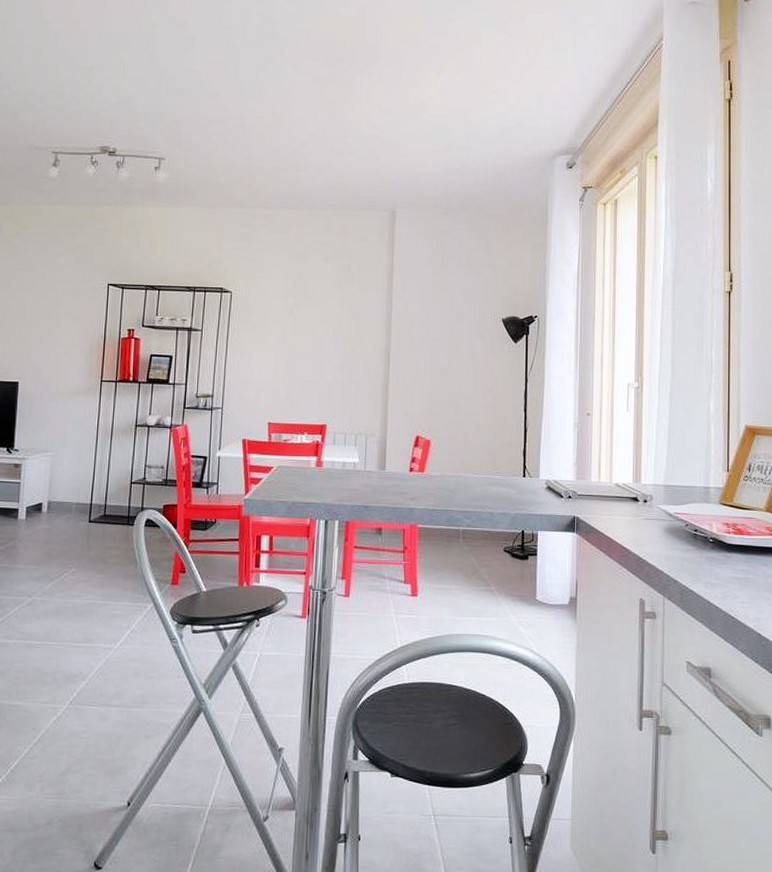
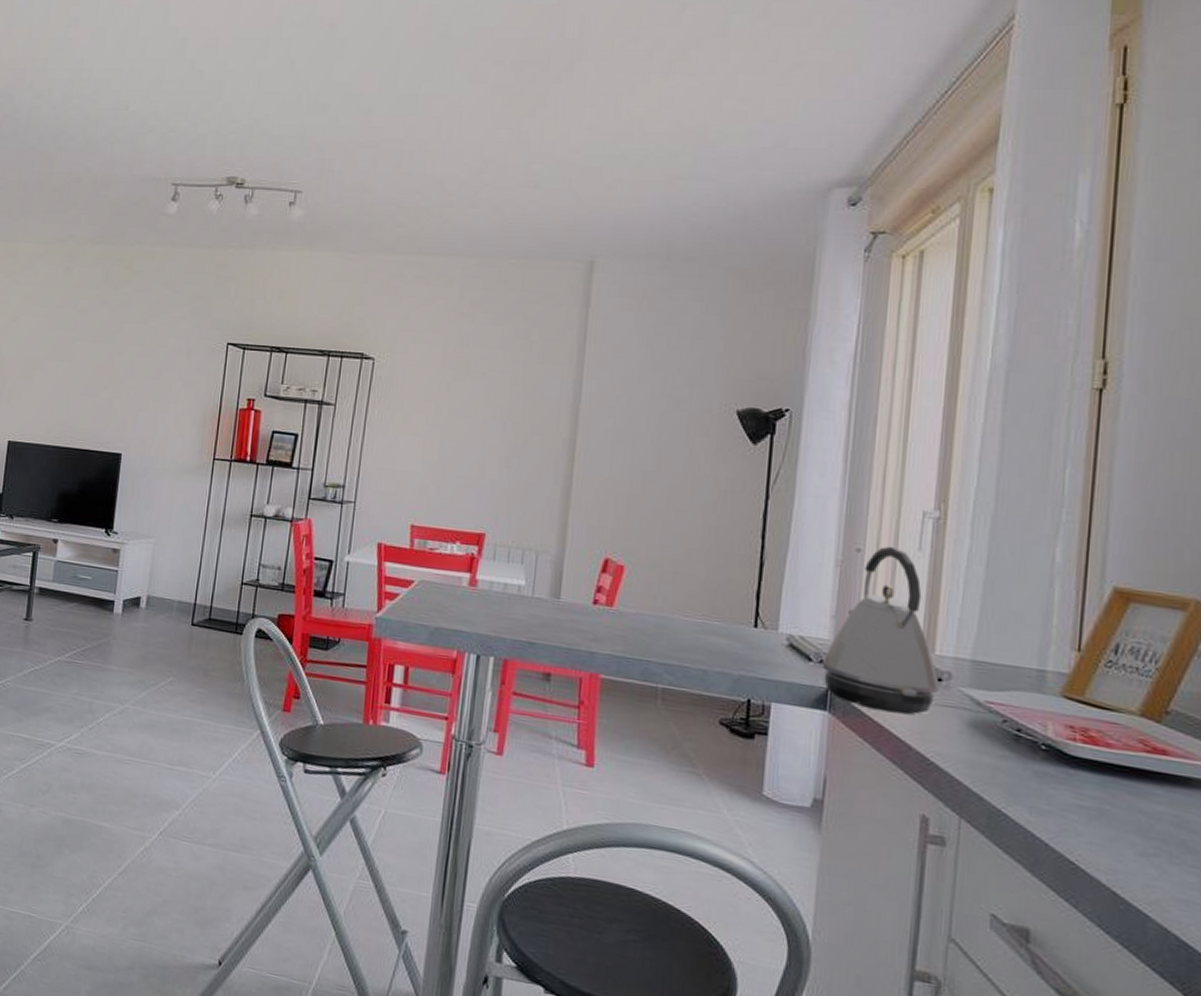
kettle: none [570,409,645,529] -> present [821,546,939,715]

